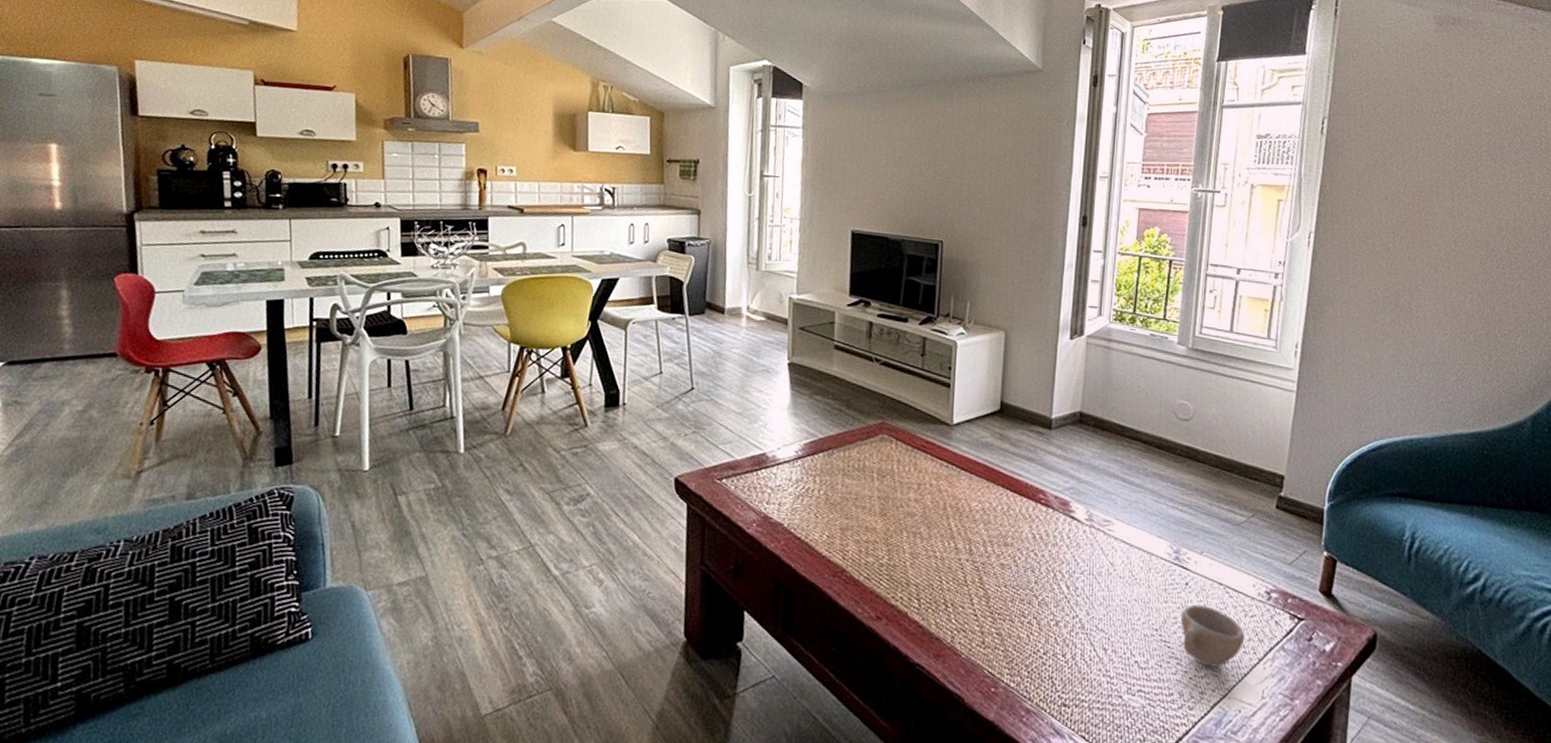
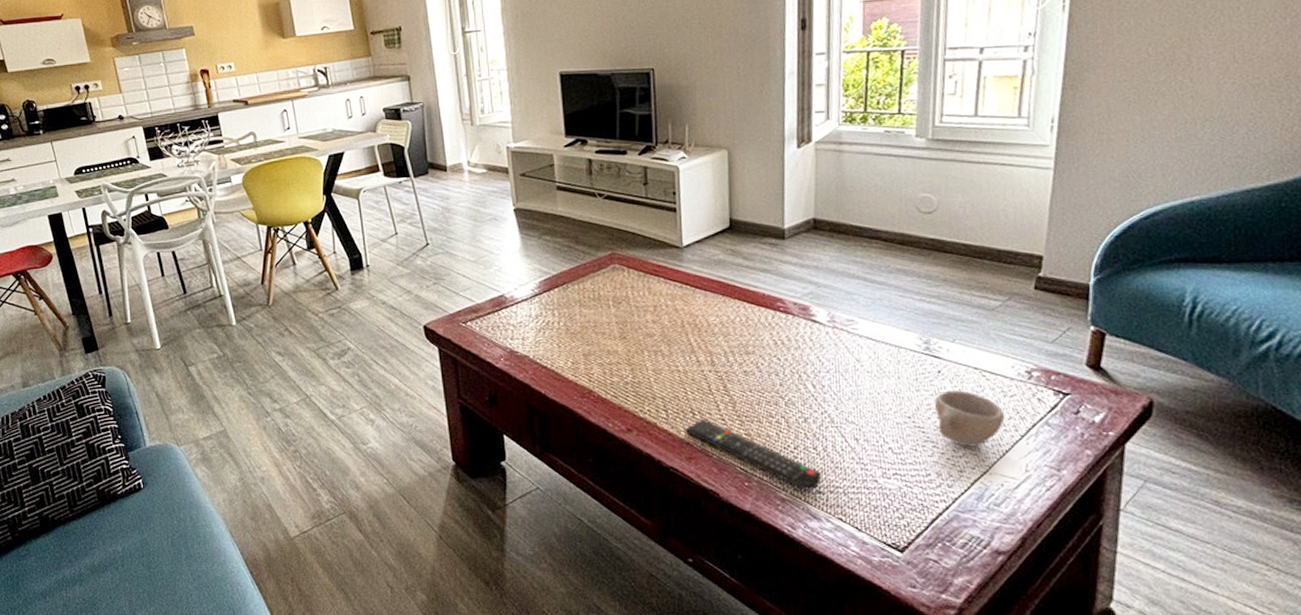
remote control: none [937,612,1068,702] -> present [686,418,822,490]

